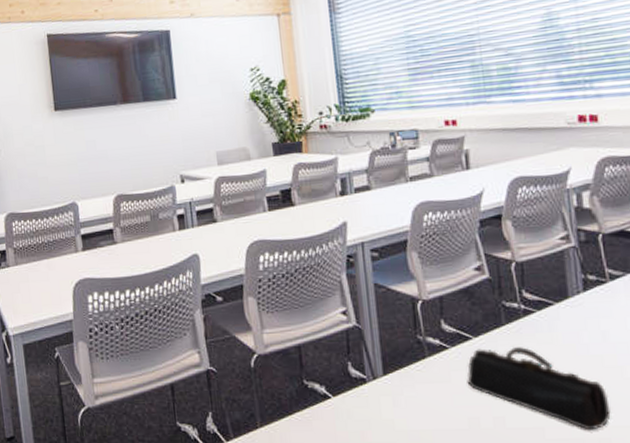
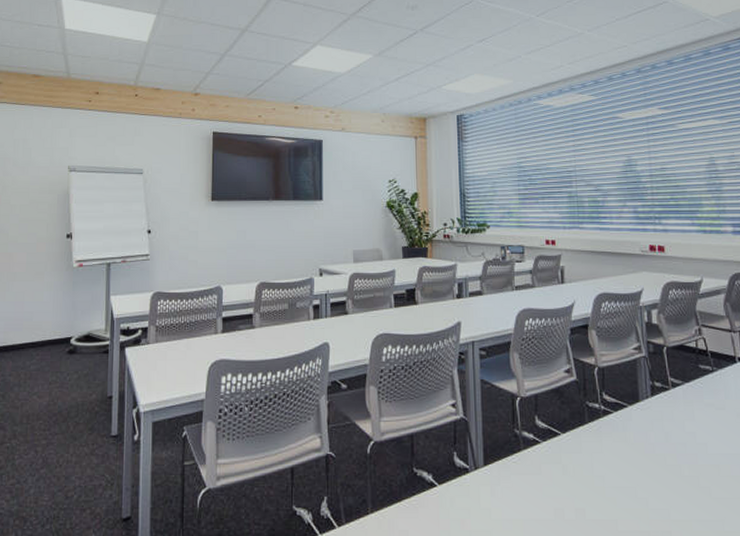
pencil case: present [467,347,611,431] -> none [555,444,671,524]

